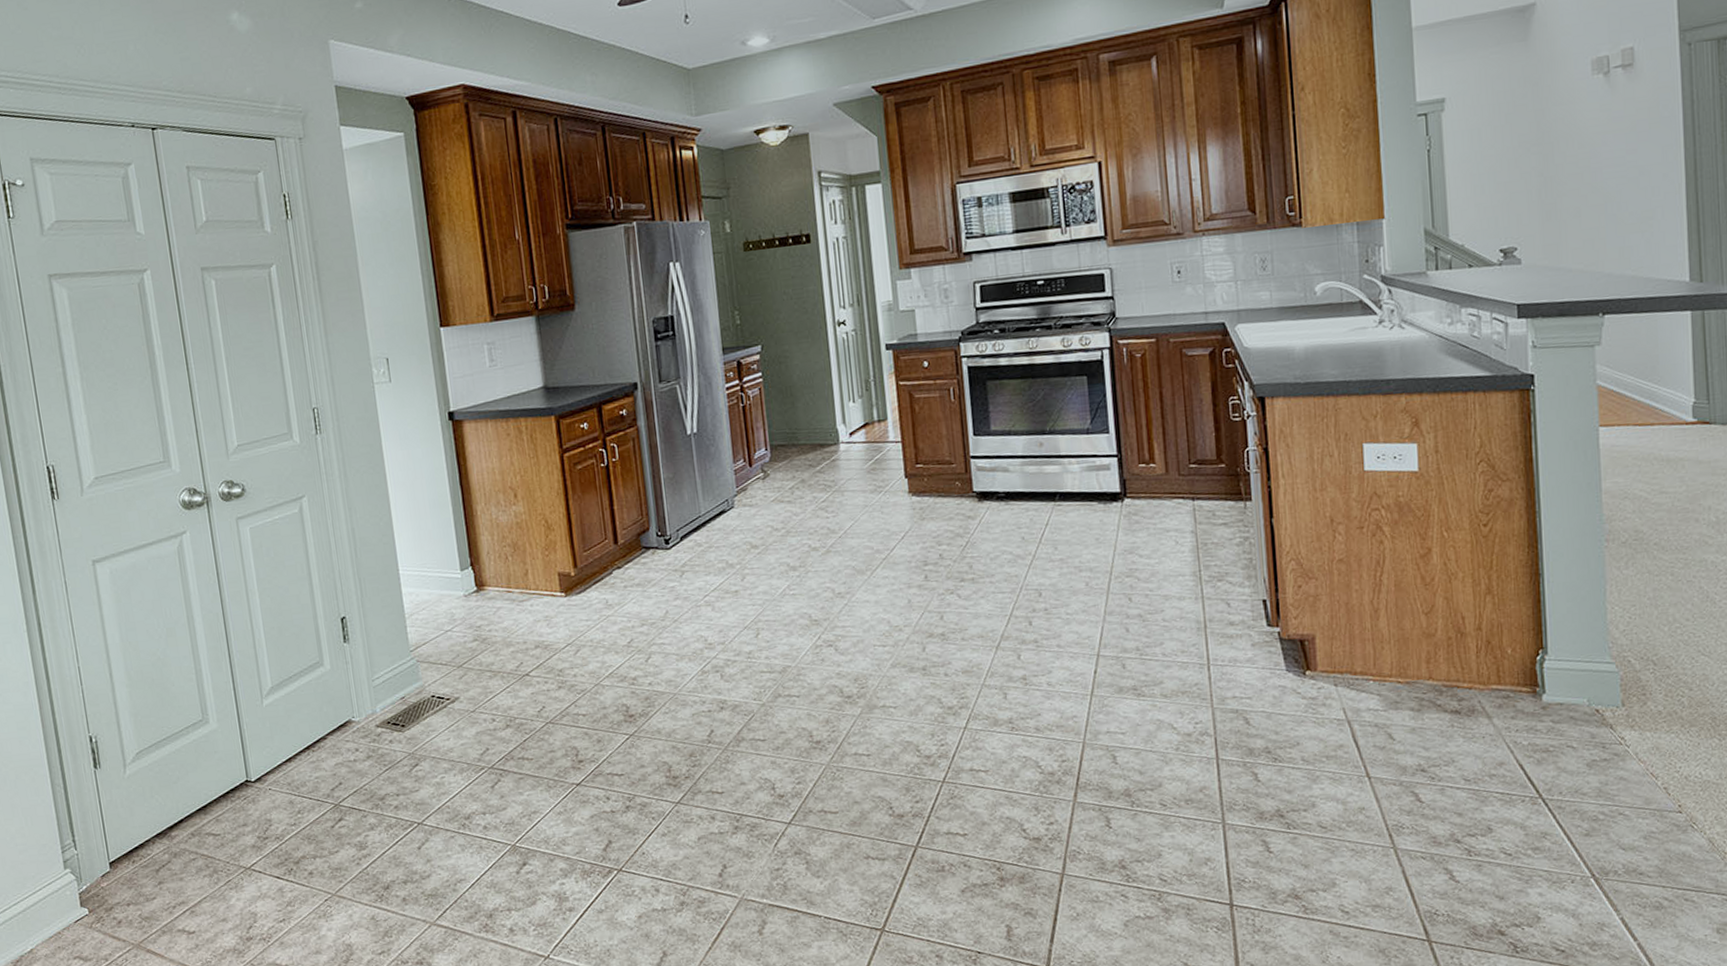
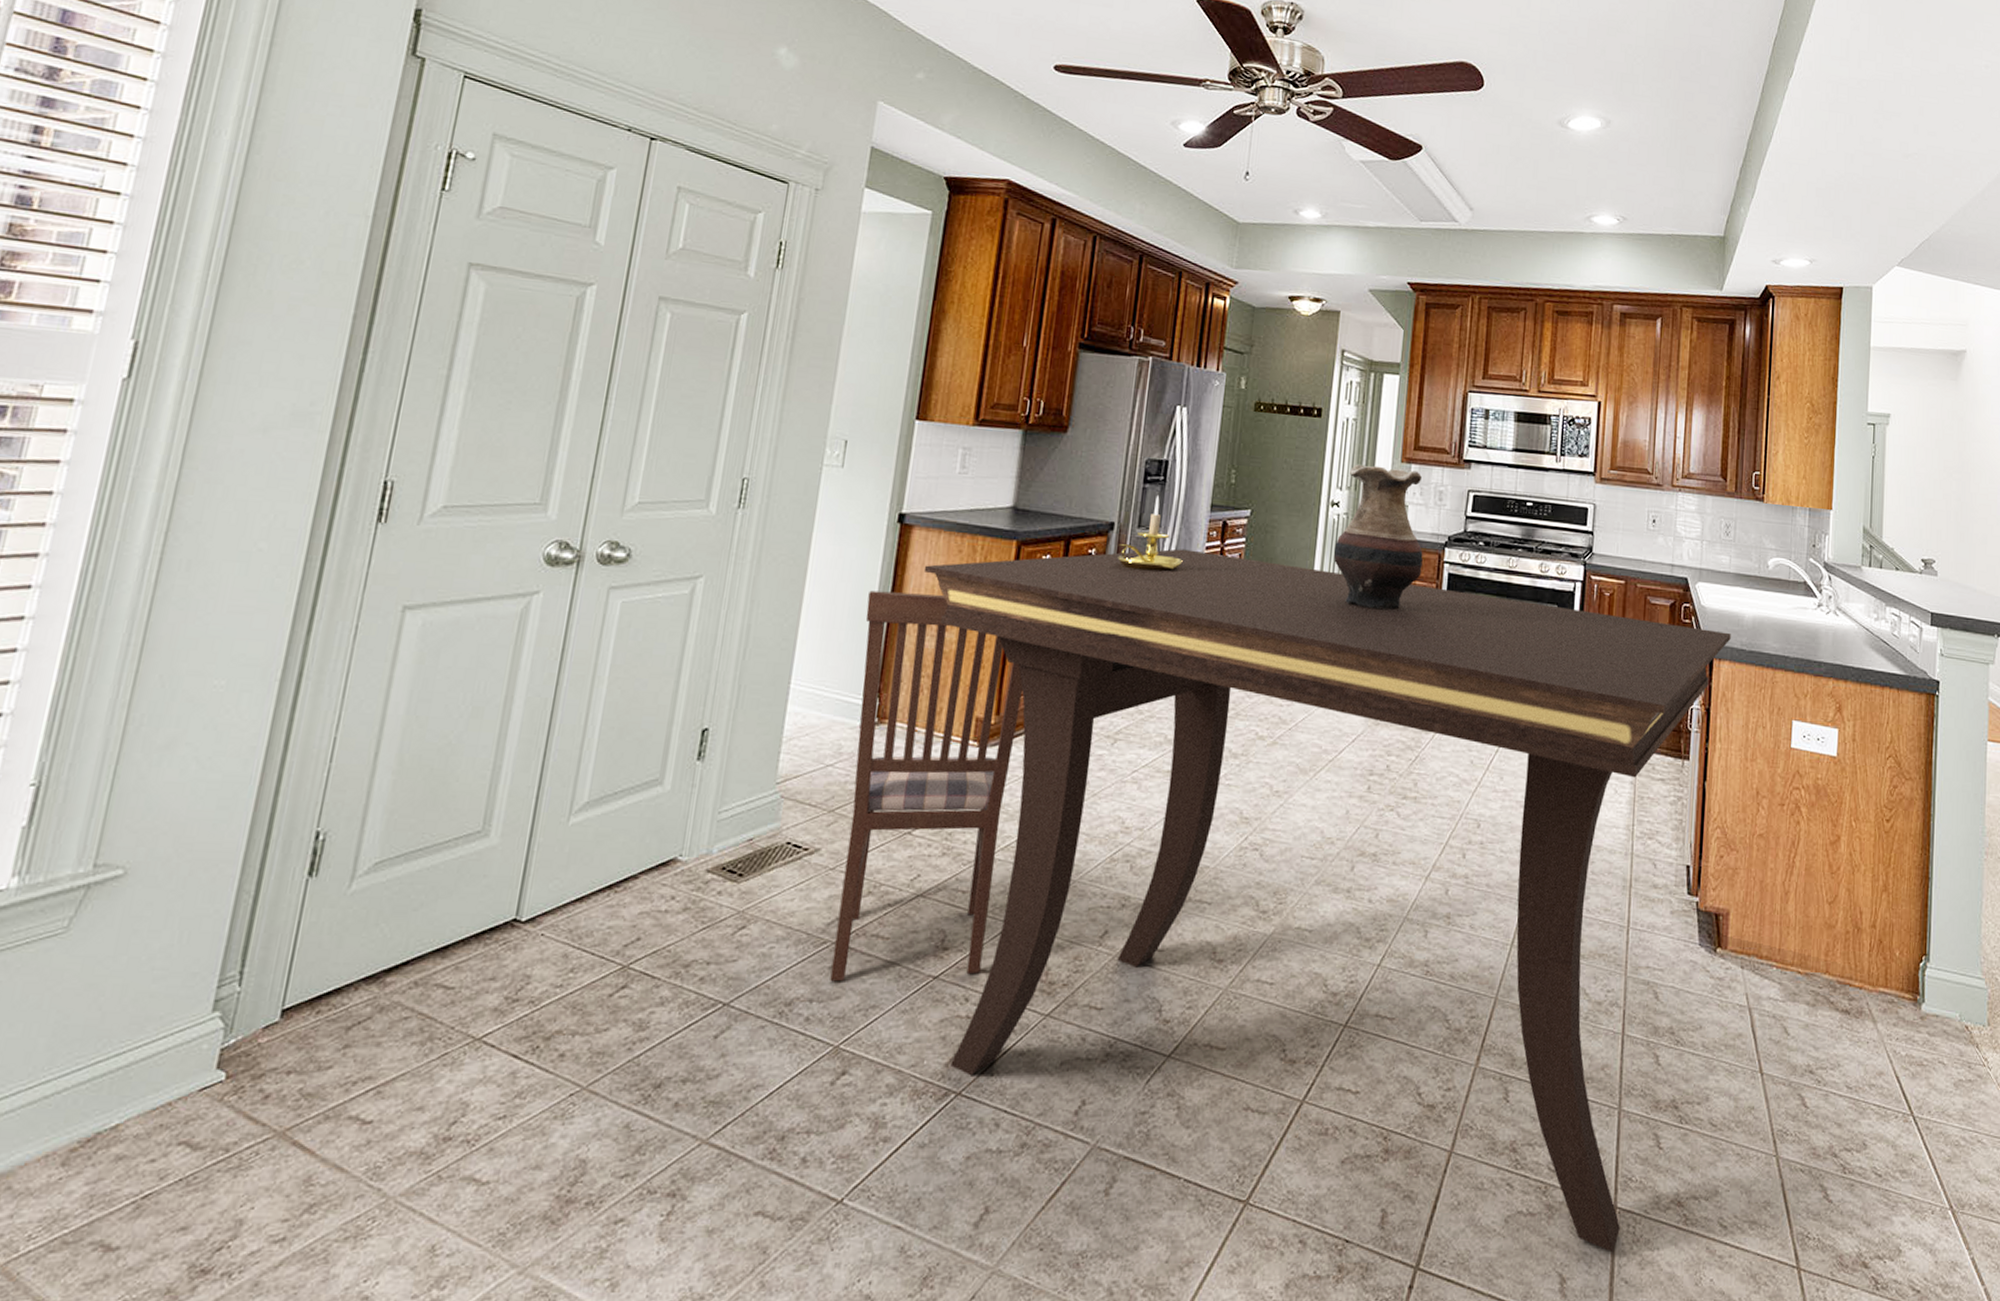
dining chair: none [441,475,614,798] -> present [830,590,1024,982]
dining table: none [481,369,1282,943] -> present [923,549,1731,1253]
candle holder: none [645,349,708,422] -> present [1117,494,1183,572]
vase: none [849,274,940,414] -> present [1334,464,1423,610]

